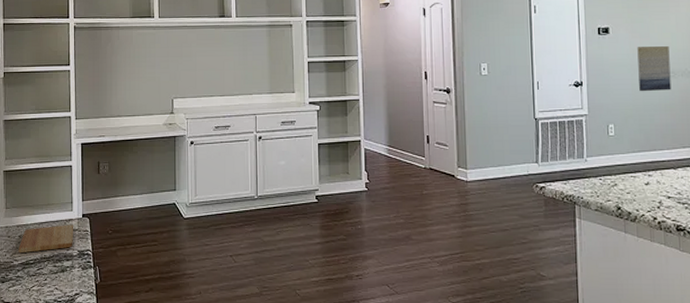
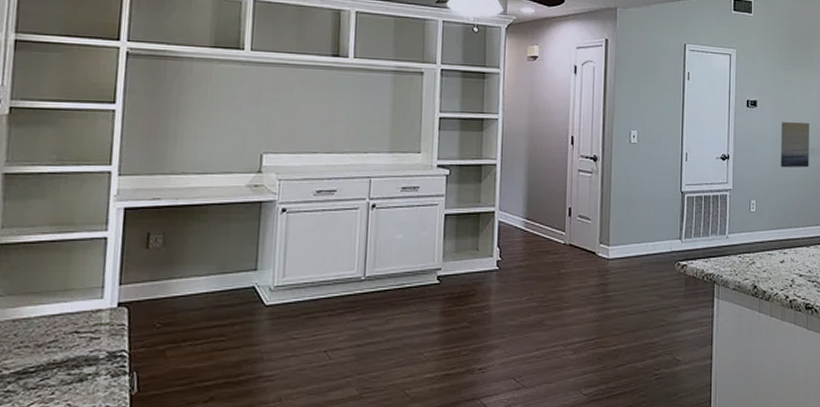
cutting board: present [18,225,74,254] -> none [11,317,104,359]

